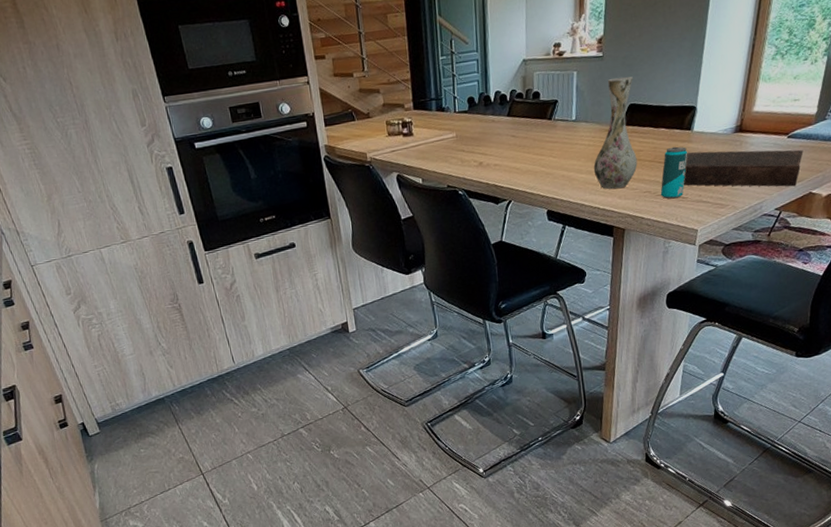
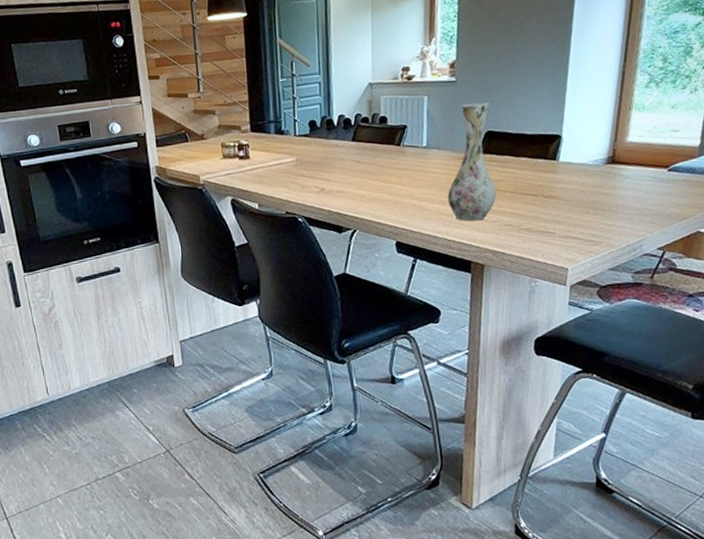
beverage can: present [660,146,688,199] -> none [523,177,554,234]
book: present [683,149,804,187] -> none [549,183,687,225]

